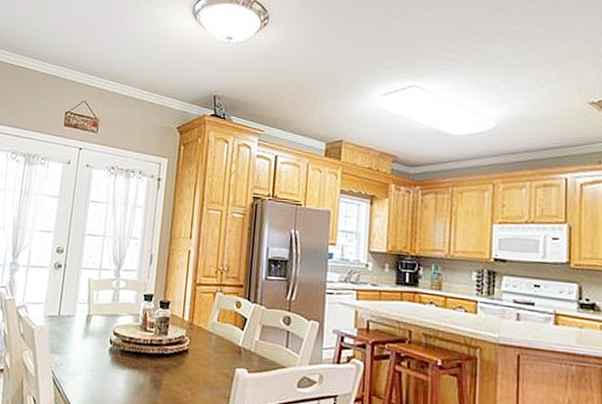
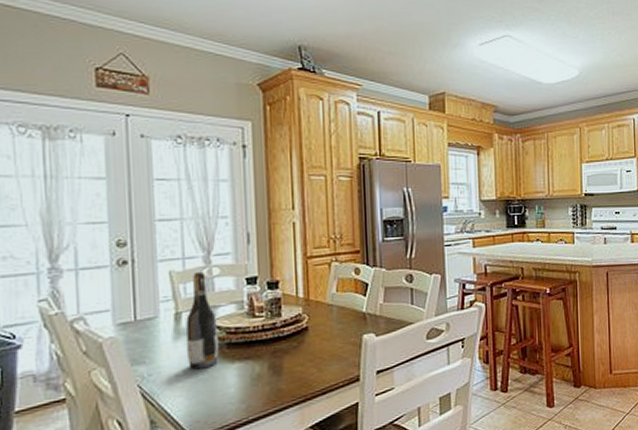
wine bottle: none [90,282,117,369] -> present [186,271,219,370]

